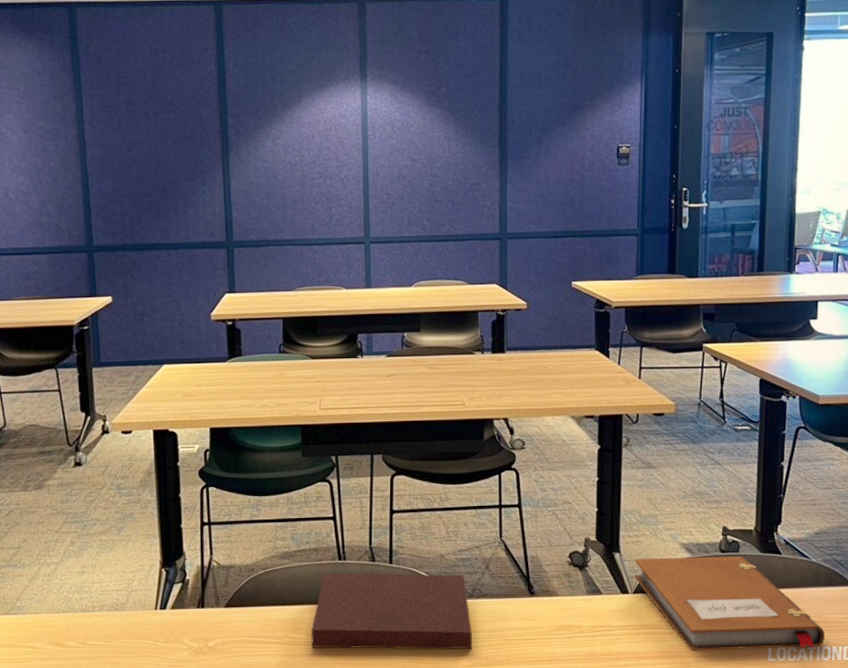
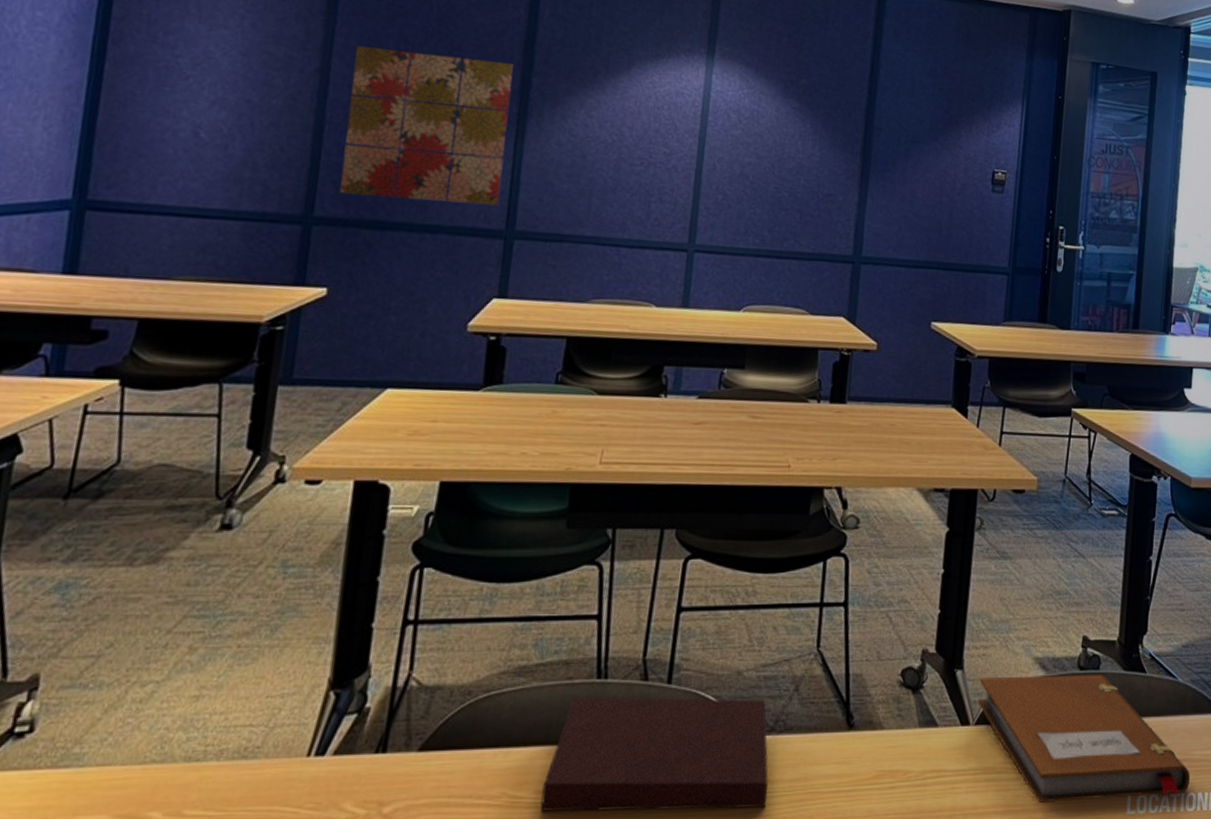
wall art: none [100,110,219,227] -> present [340,46,514,206]

